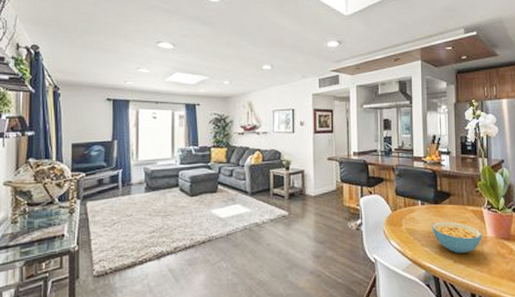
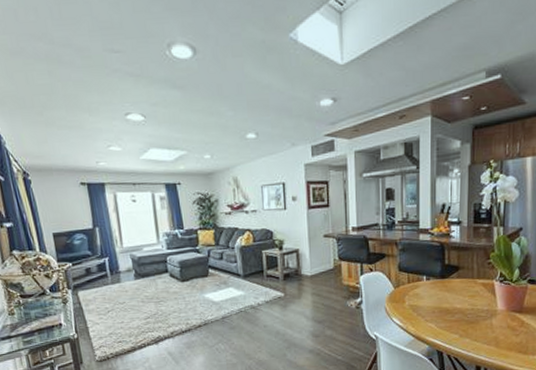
cereal bowl: present [432,221,482,254] -> none [437,295,492,328]

